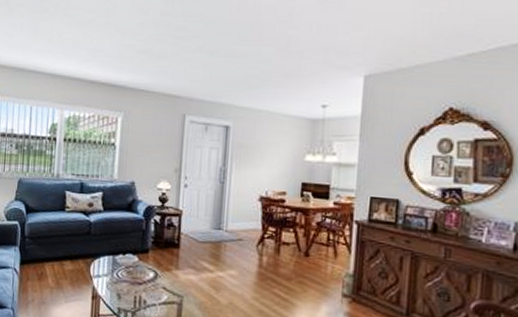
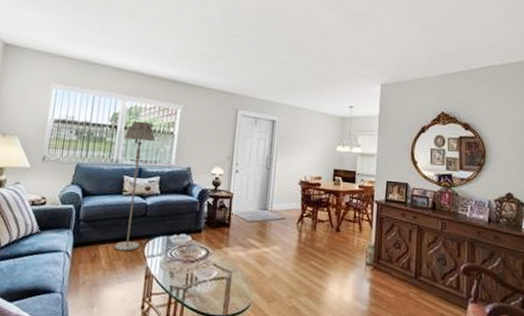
floor lamp: none [60,132,96,270] -> present [114,121,155,252]

